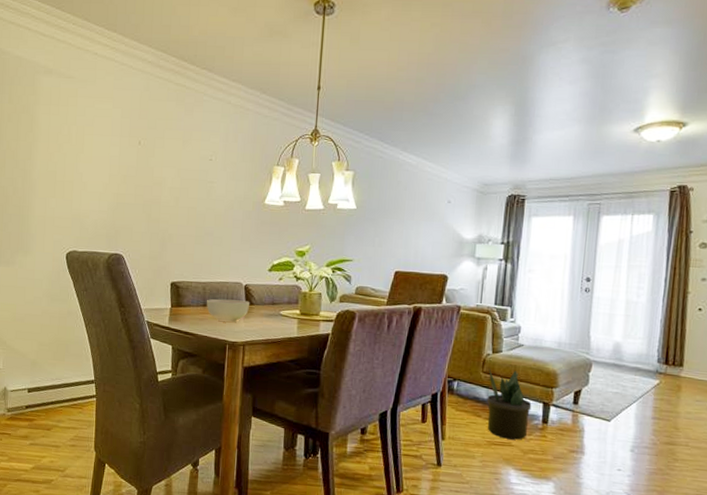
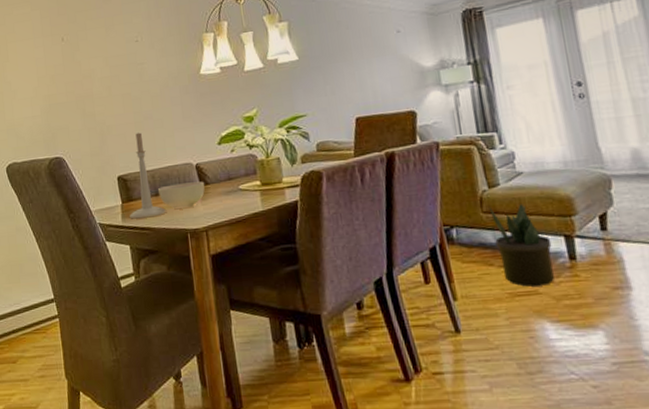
candlestick: none [176,246,211,325] -> present [130,132,167,219]

